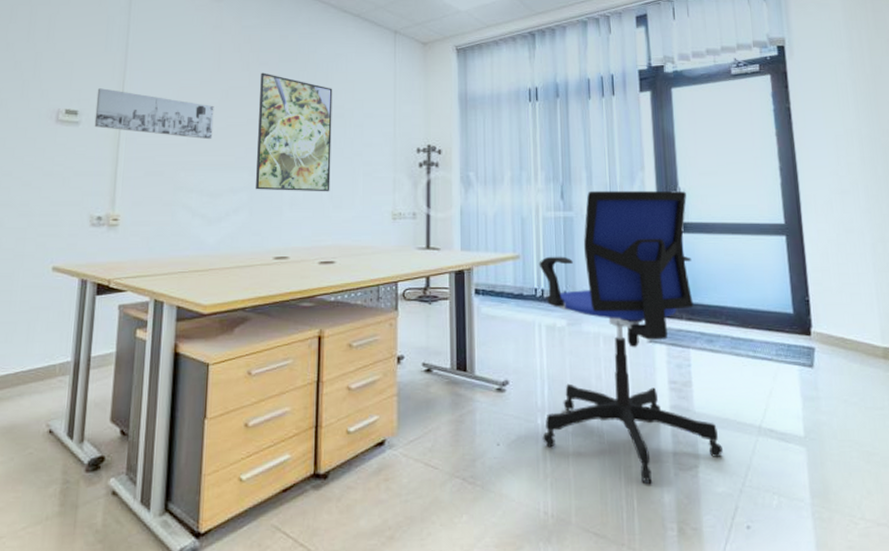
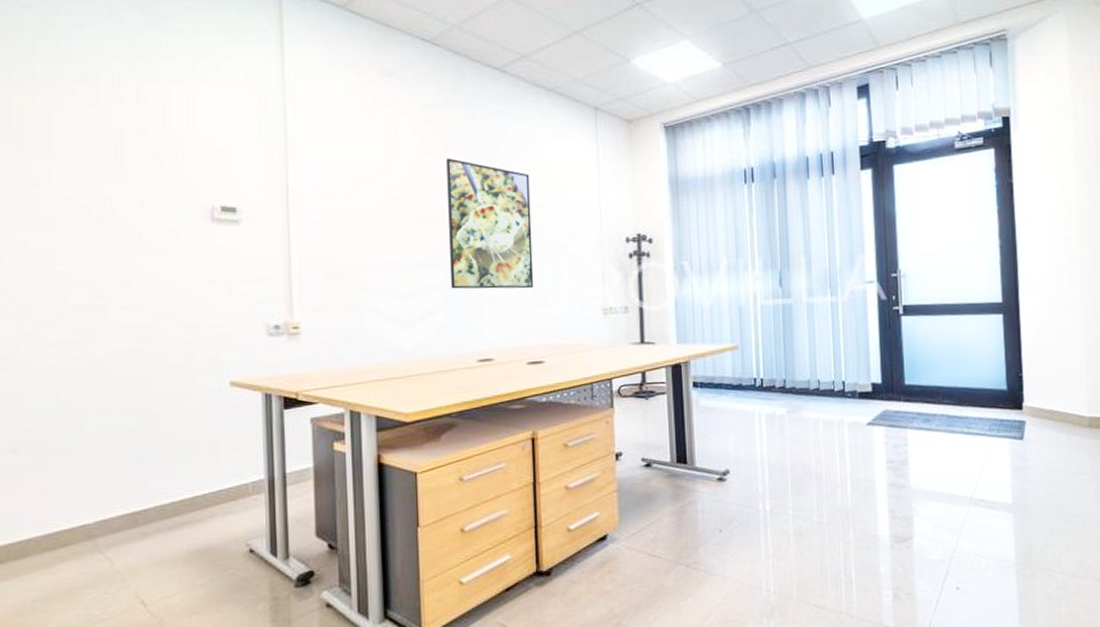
wall art: present [94,88,214,140] -> none [256,181,397,236]
office chair: present [538,190,723,484] -> none [757,273,936,557]

